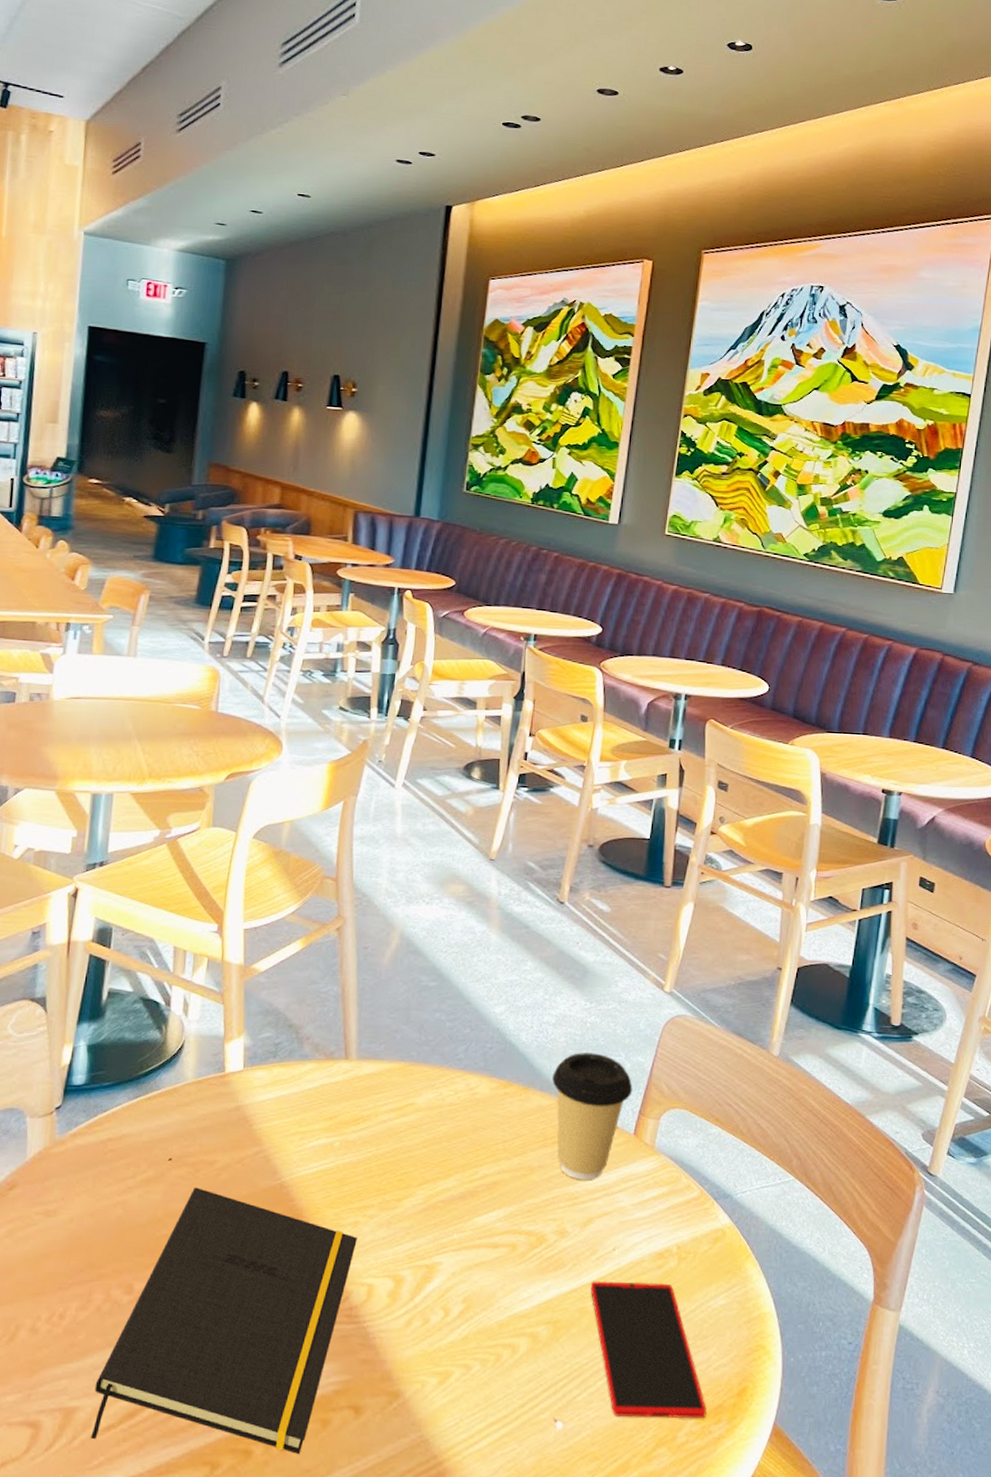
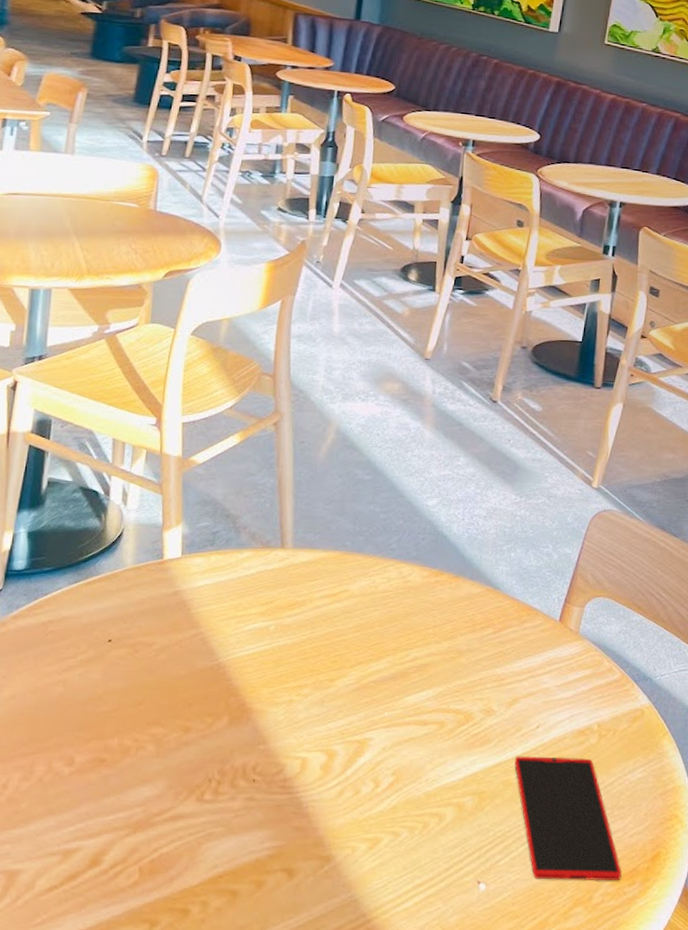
notepad: present [91,1187,357,1455] -> none [34,667,292,914]
coffee cup: present [552,1052,633,1180] -> none [482,544,560,663]

